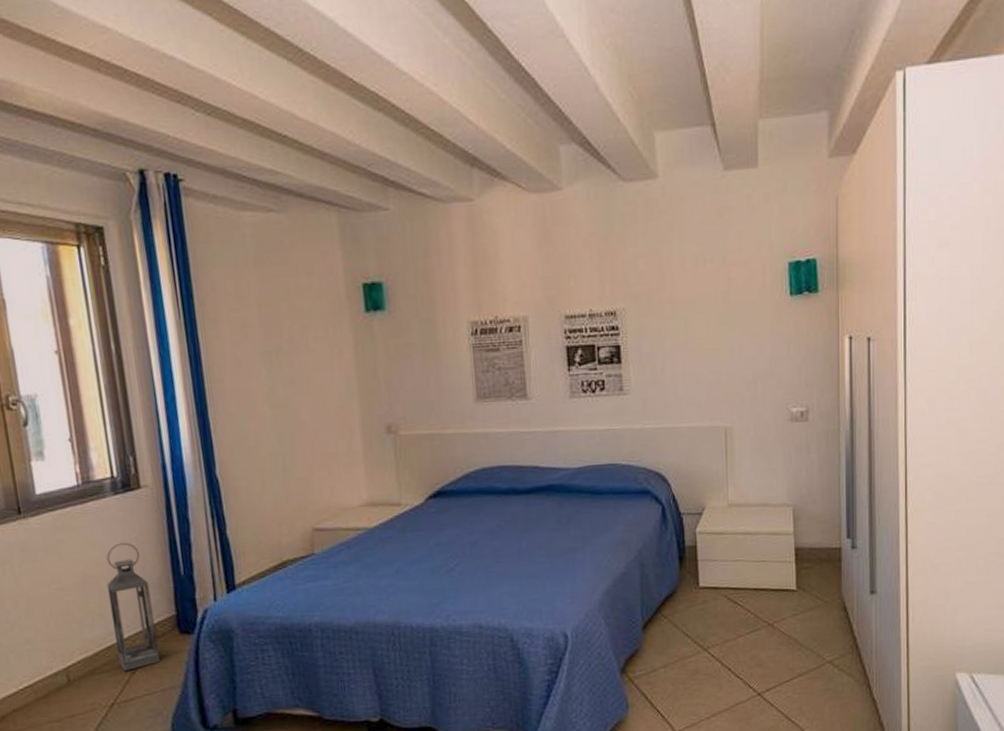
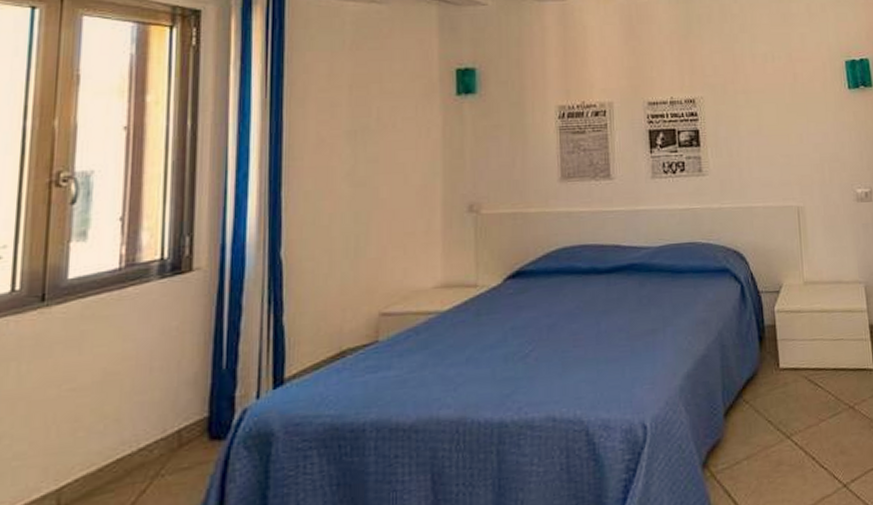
lantern: present [106,542,160,671] -> none [128,332,182,490]

